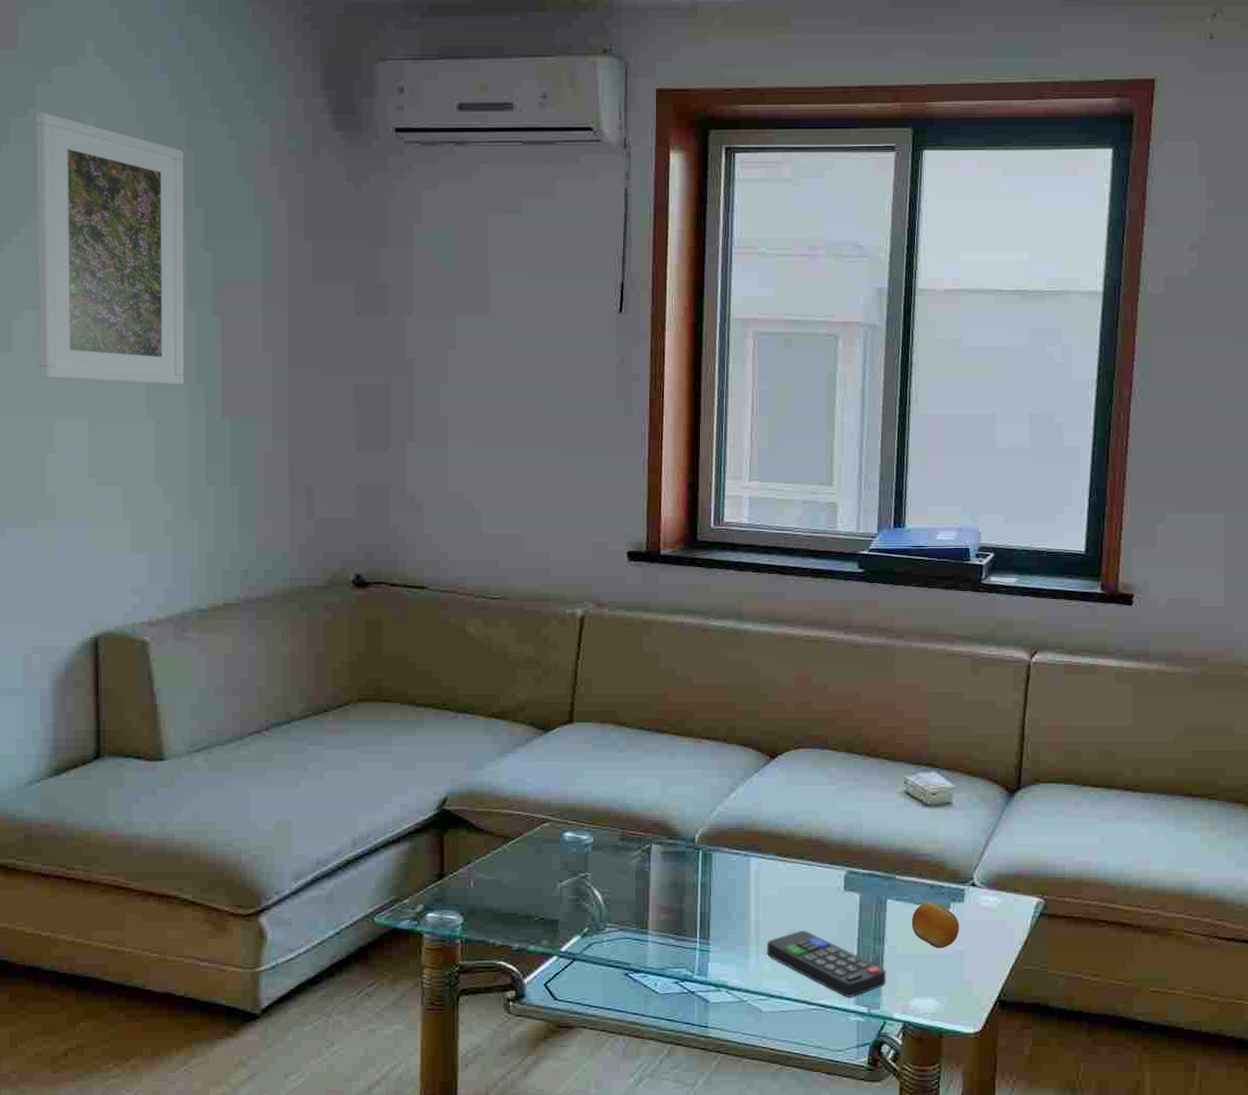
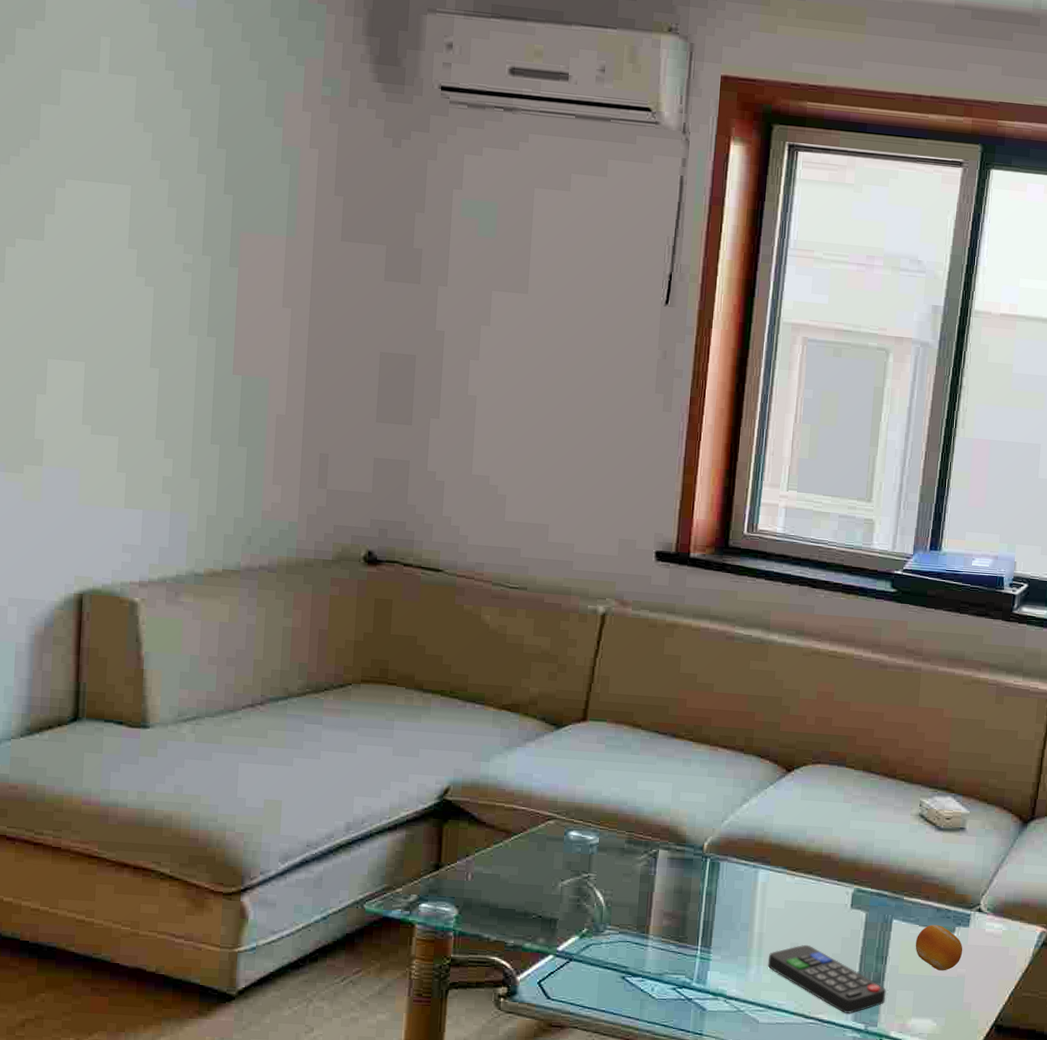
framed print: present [36,112,185,385] -> none [33,25,207,336]

